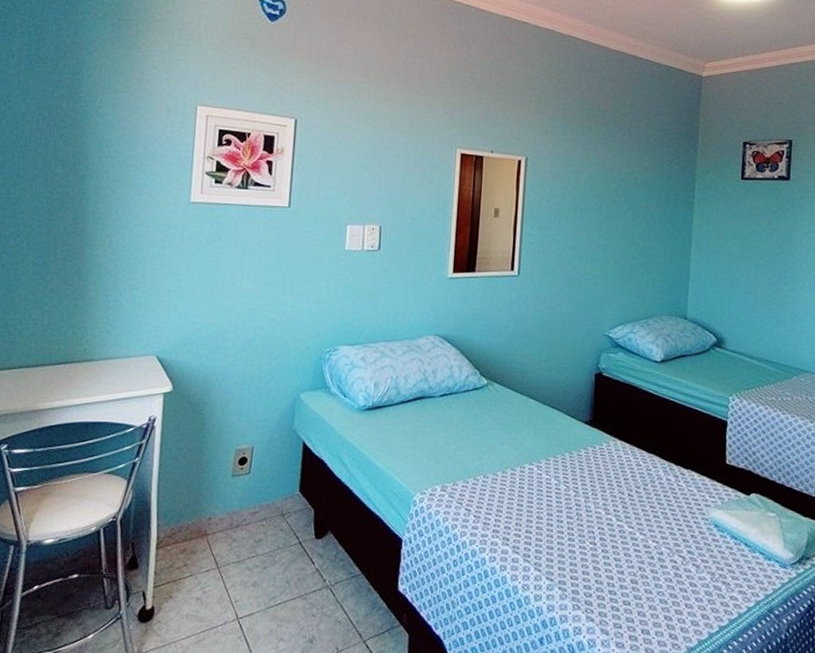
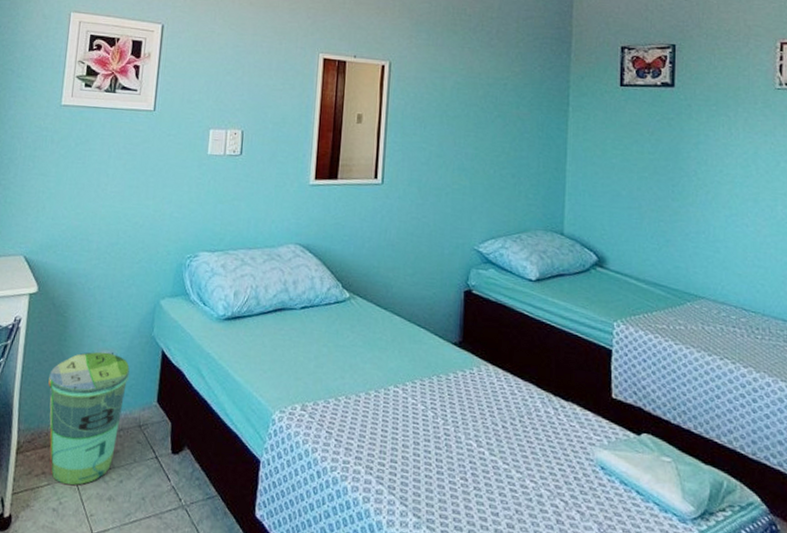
trash can: none [187,446,271,575] -> present [48,352,130,485]

